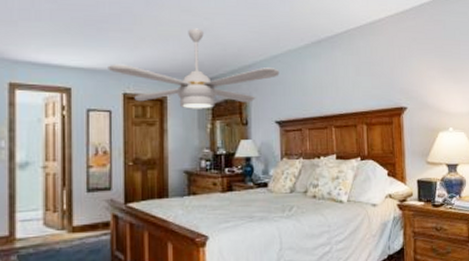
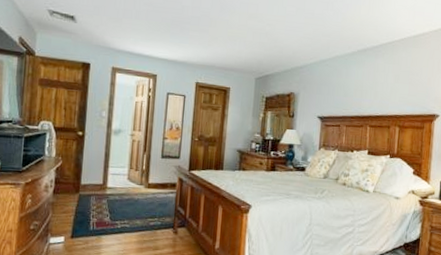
ceiling fan: present [108,28,280,109] -> none [186,32,326,101]

